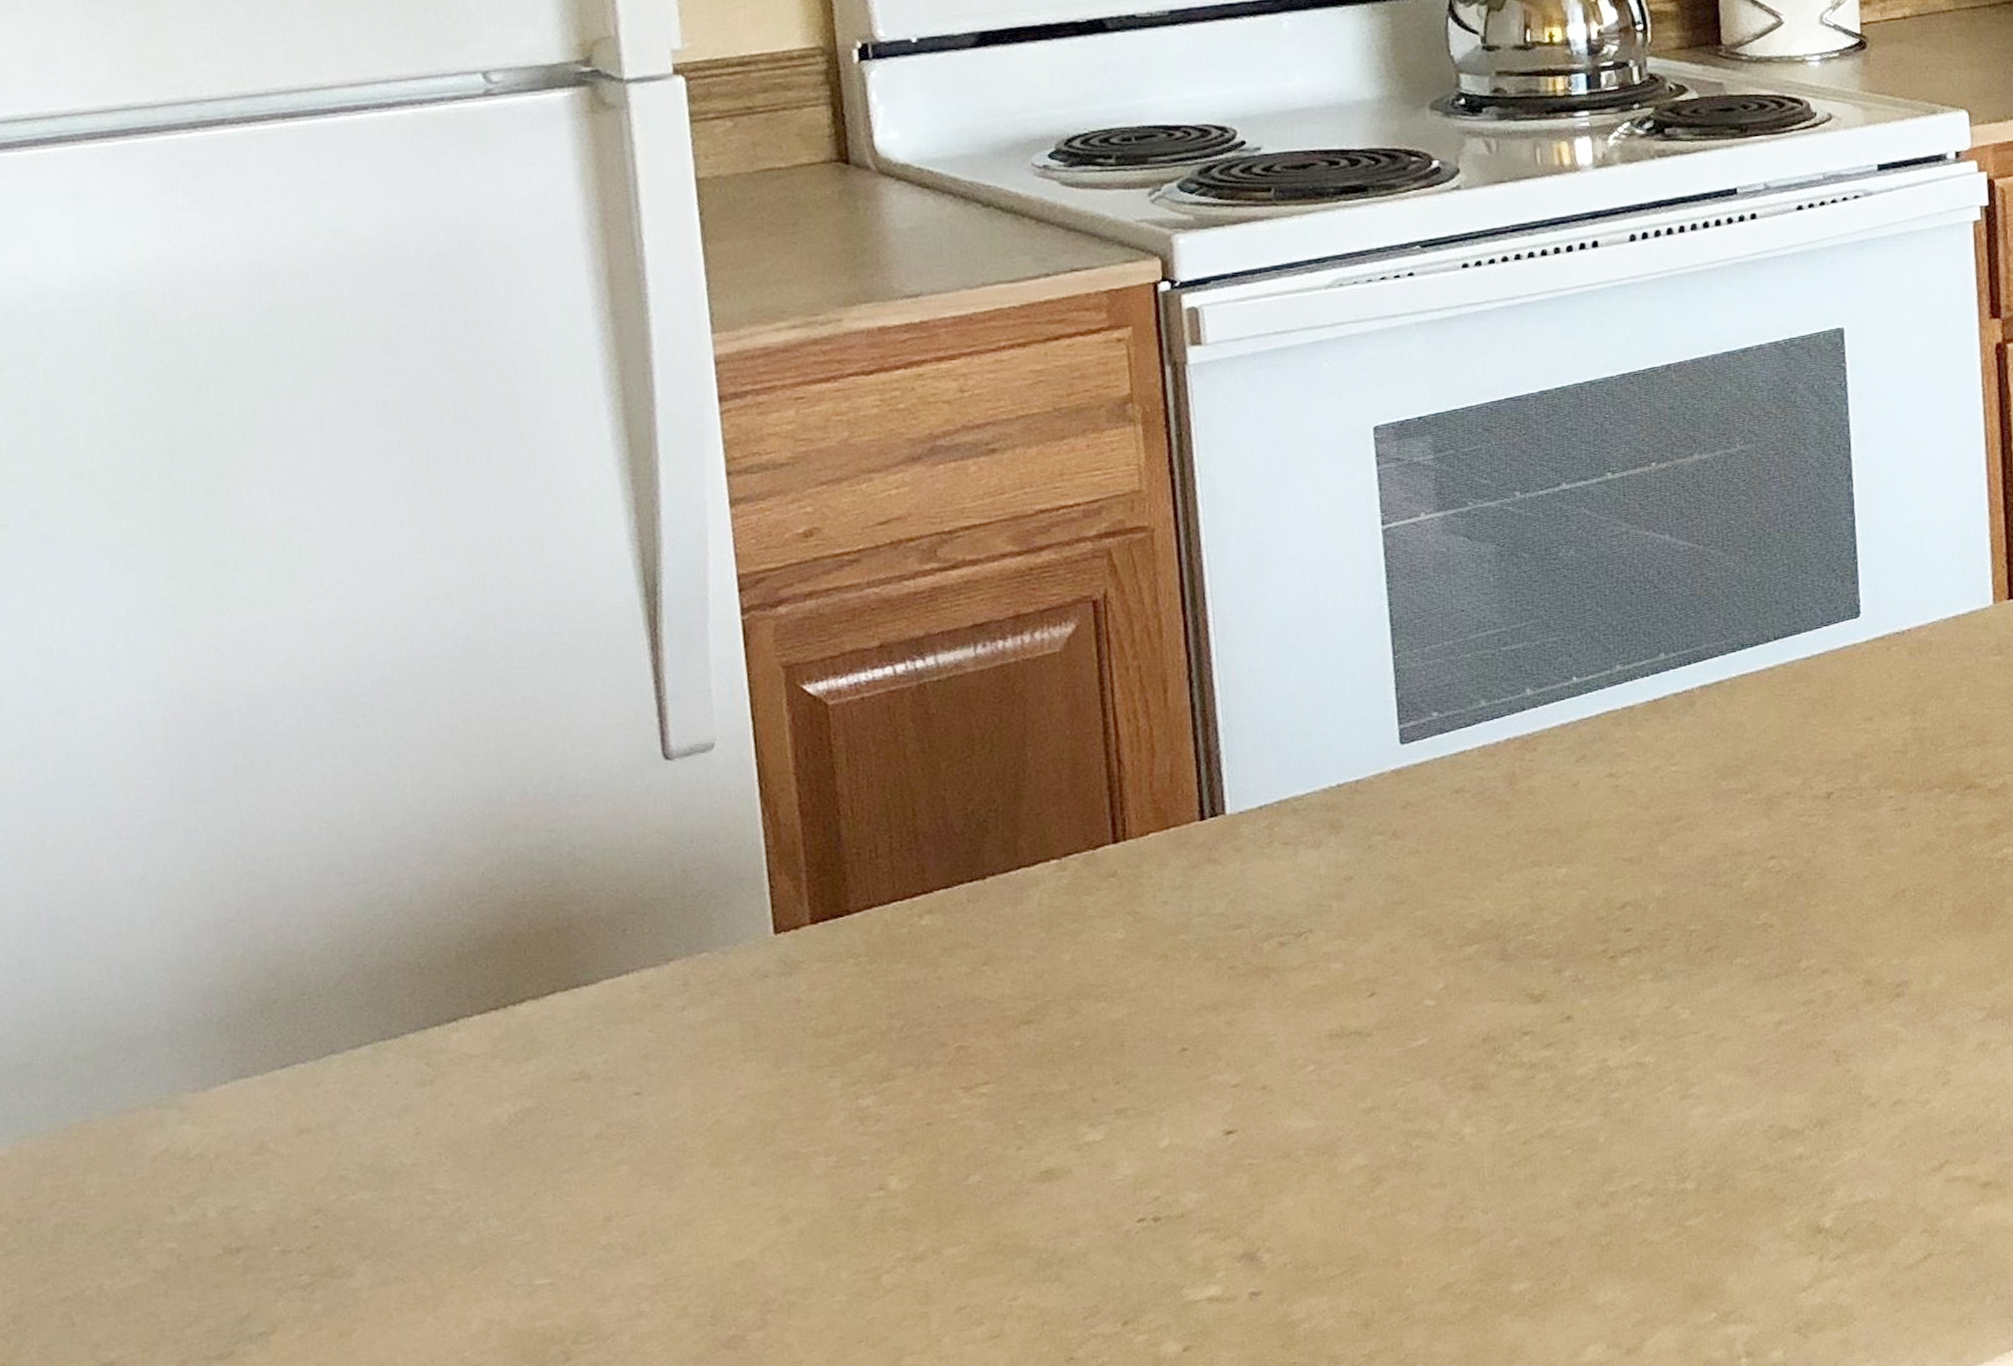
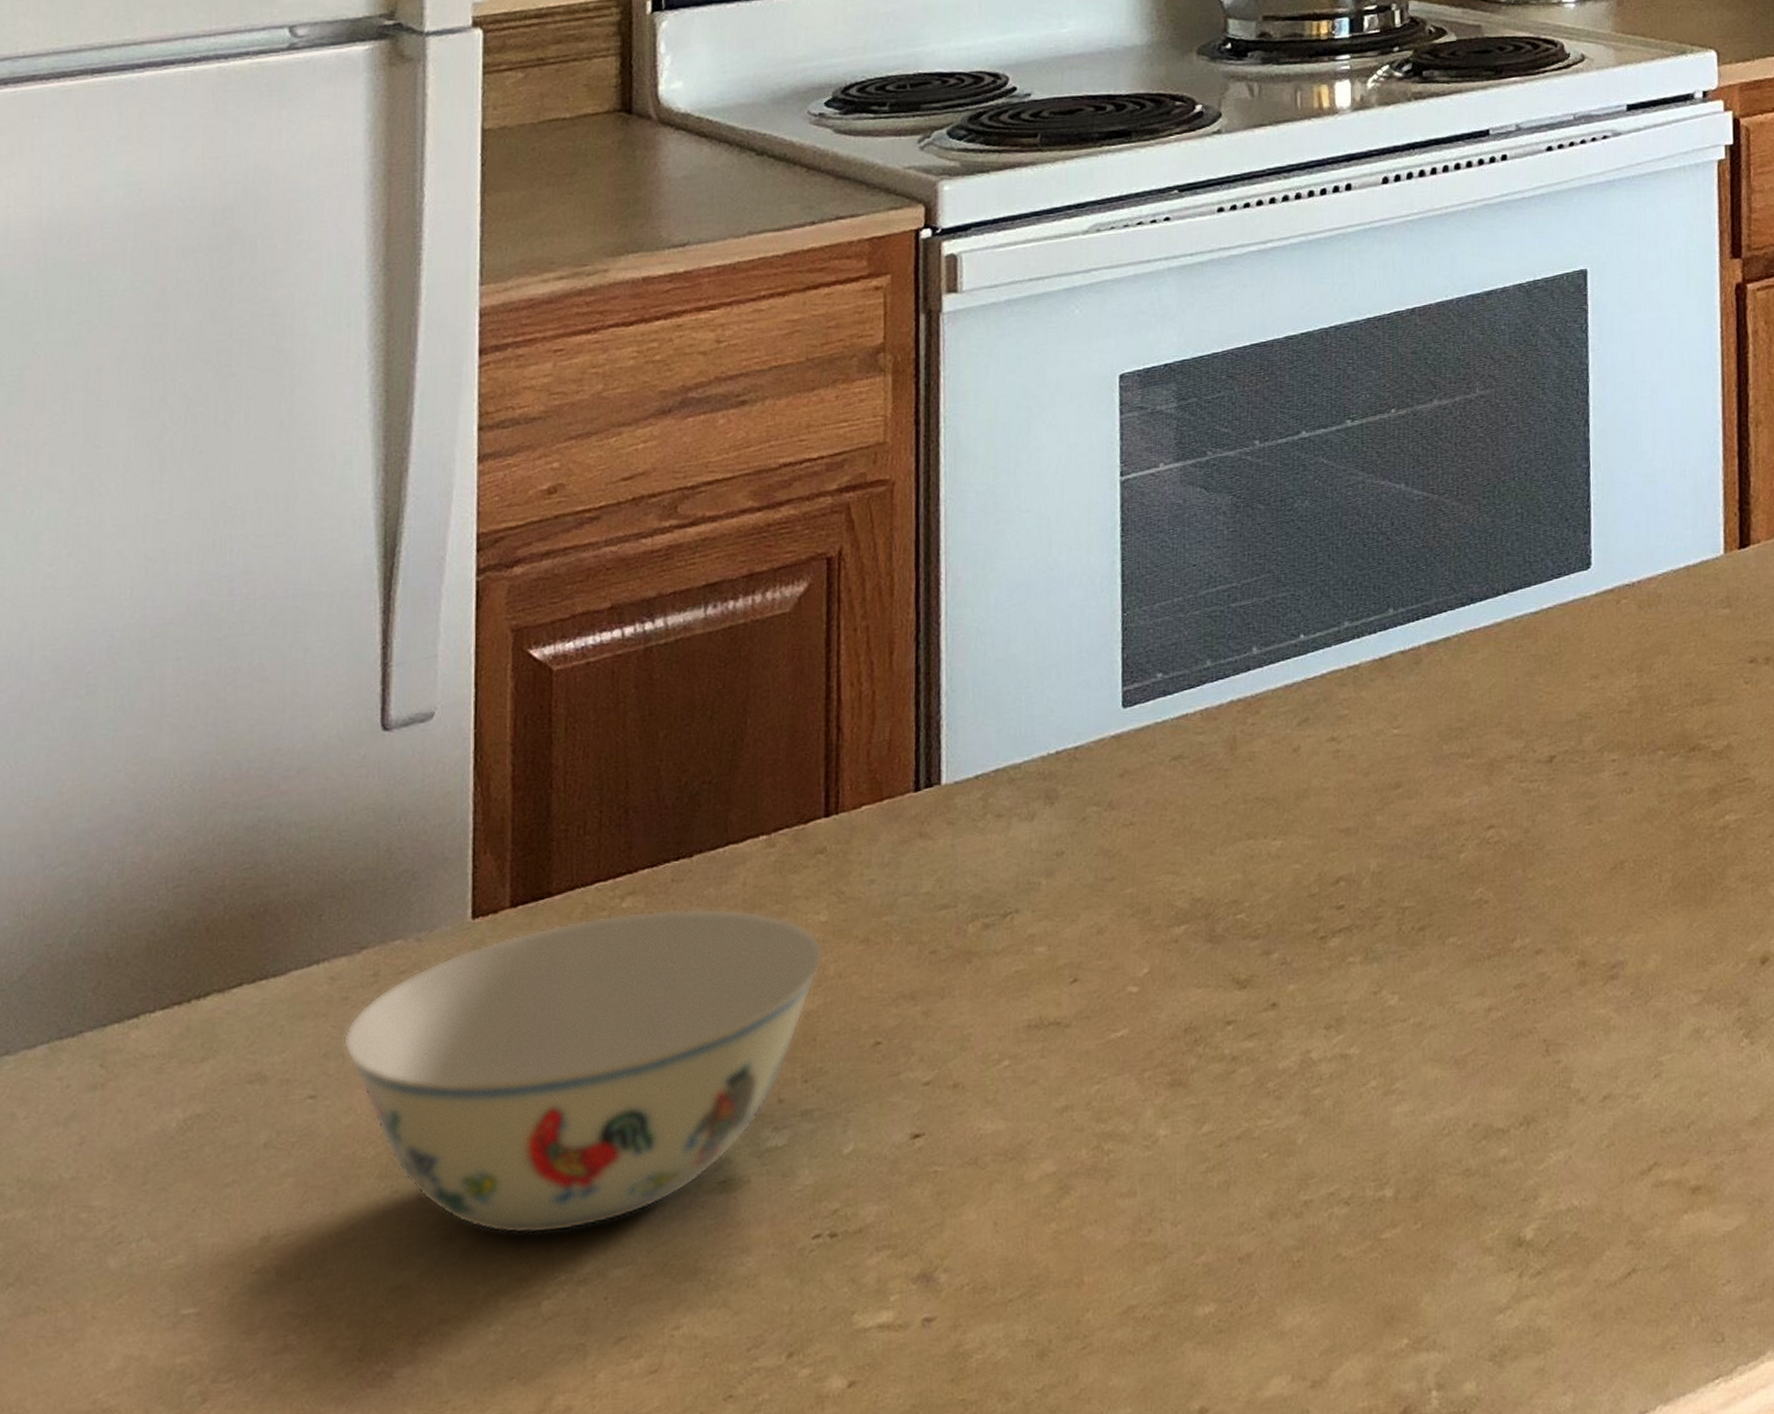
bowl: none [660,925,1124,1217] -> present [343,908,823,1234]

